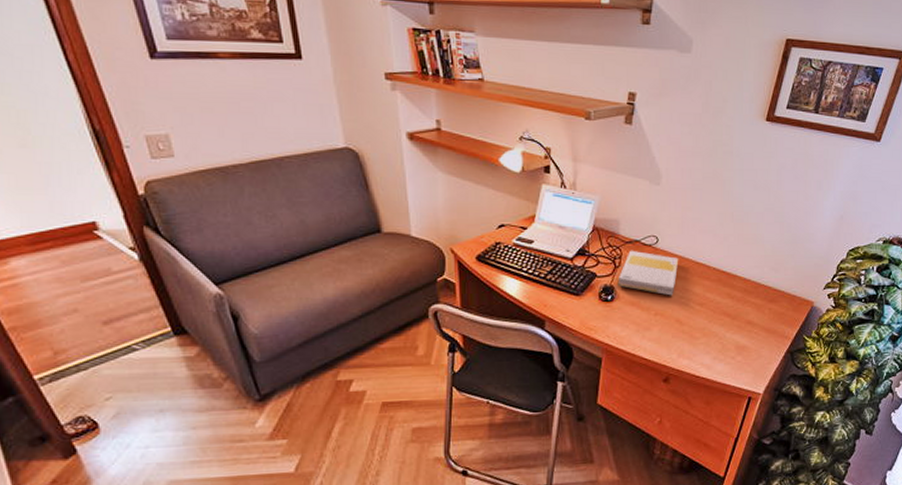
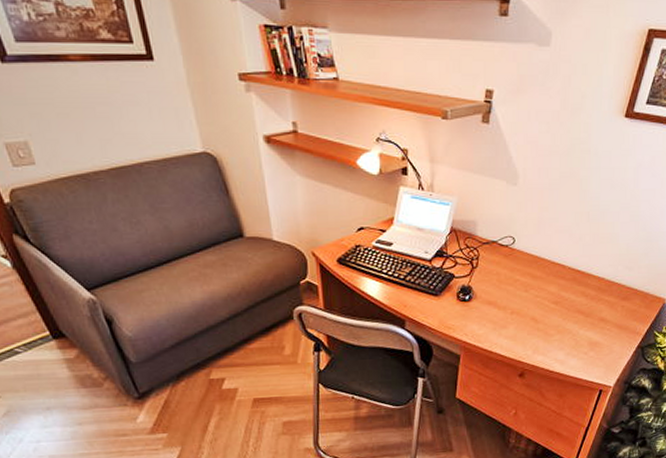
book: present [617,250,679,296] -> none [475,250,535,295]

